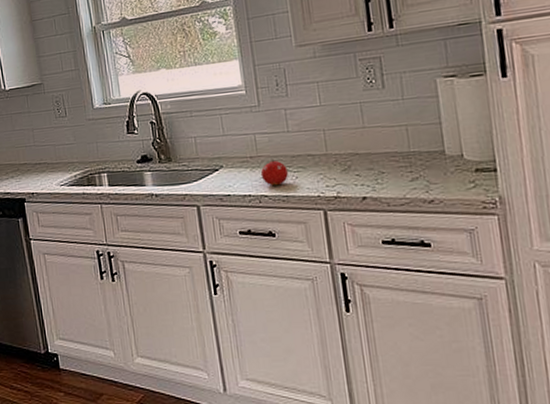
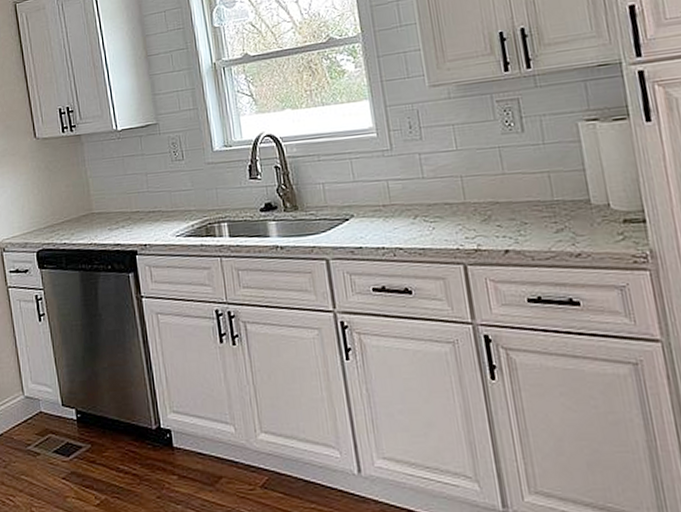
fruit: present [260,159,288,186] -> none [394,207,425,238]

